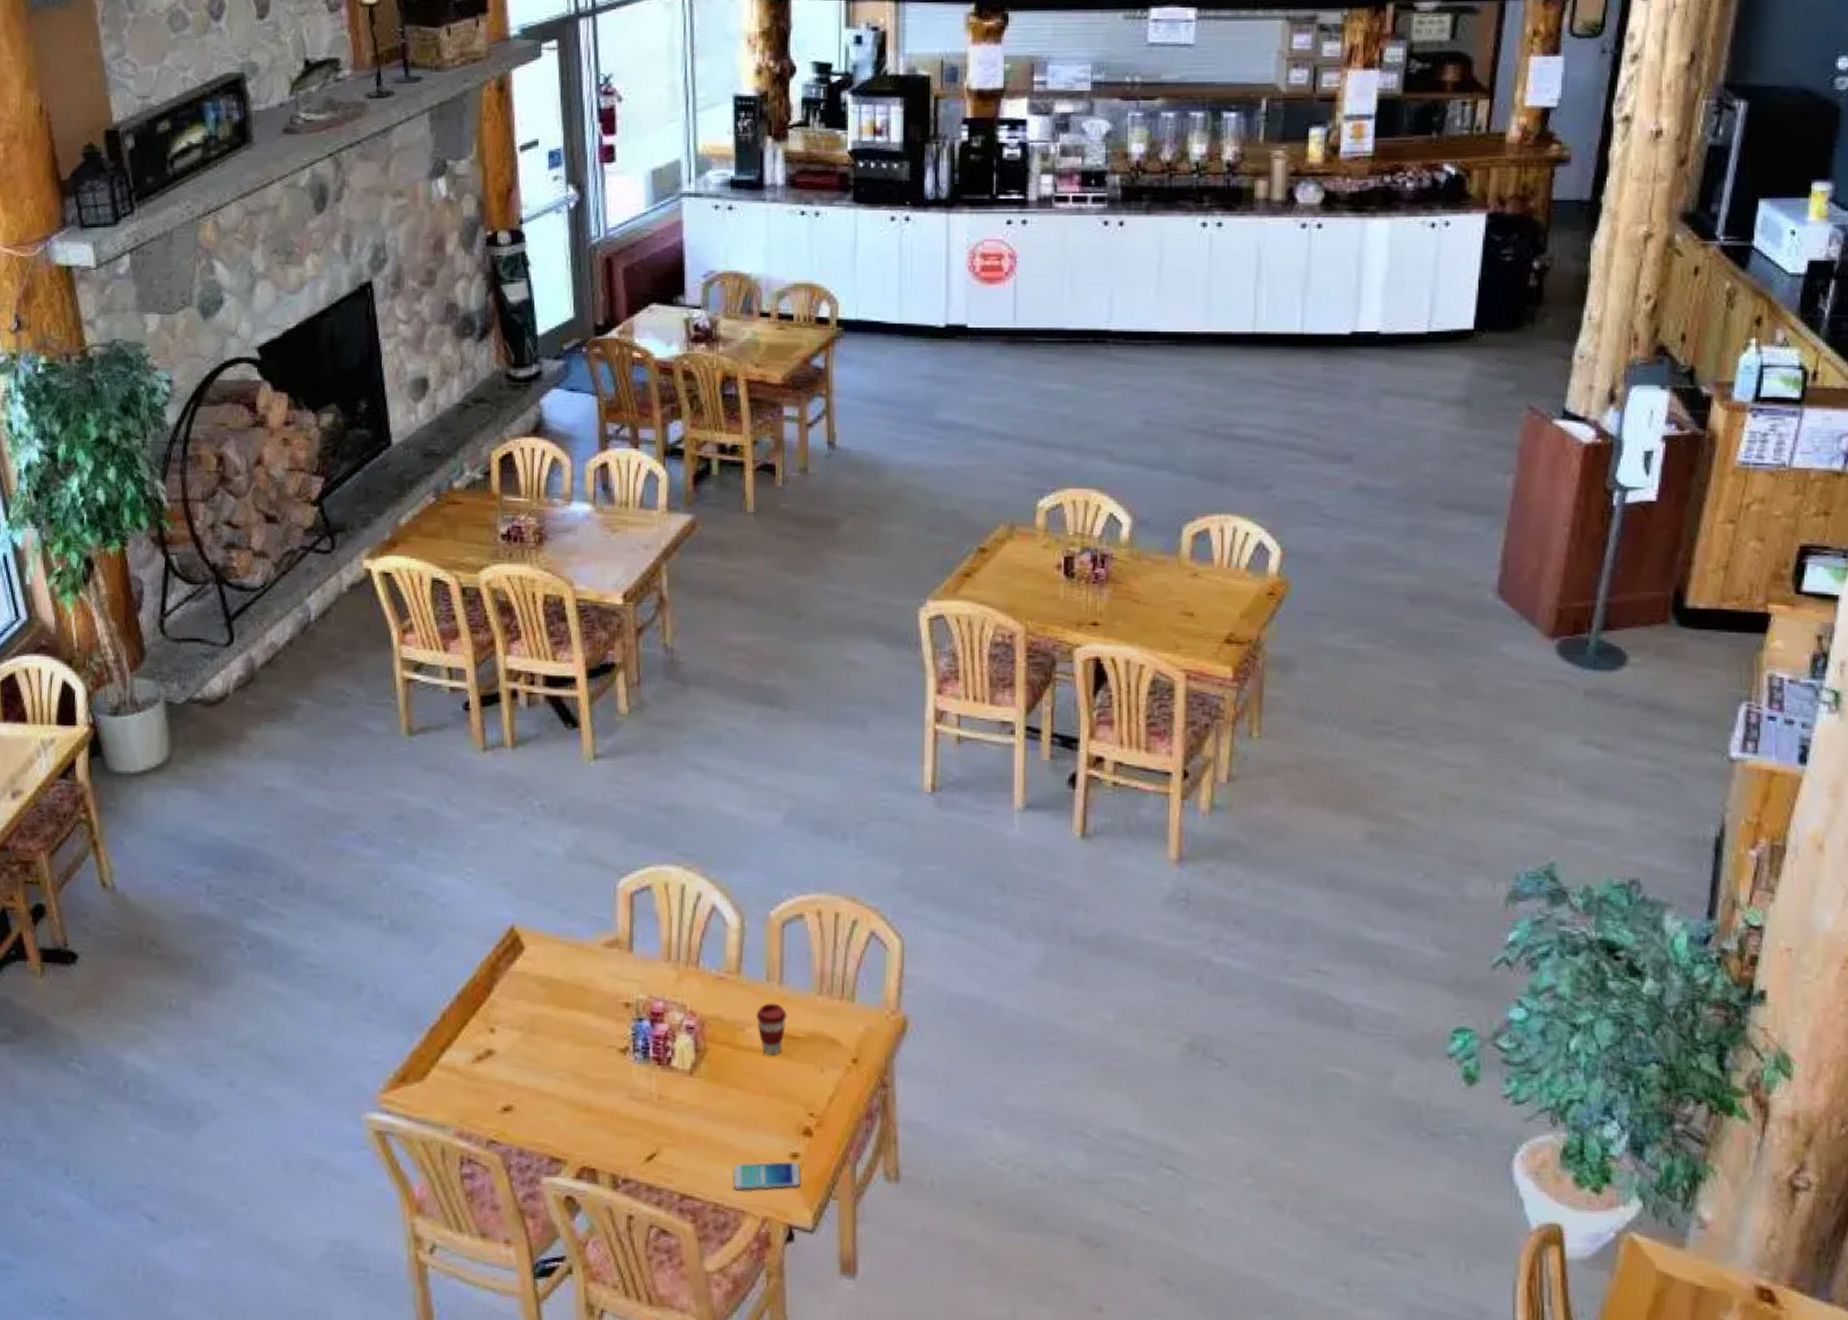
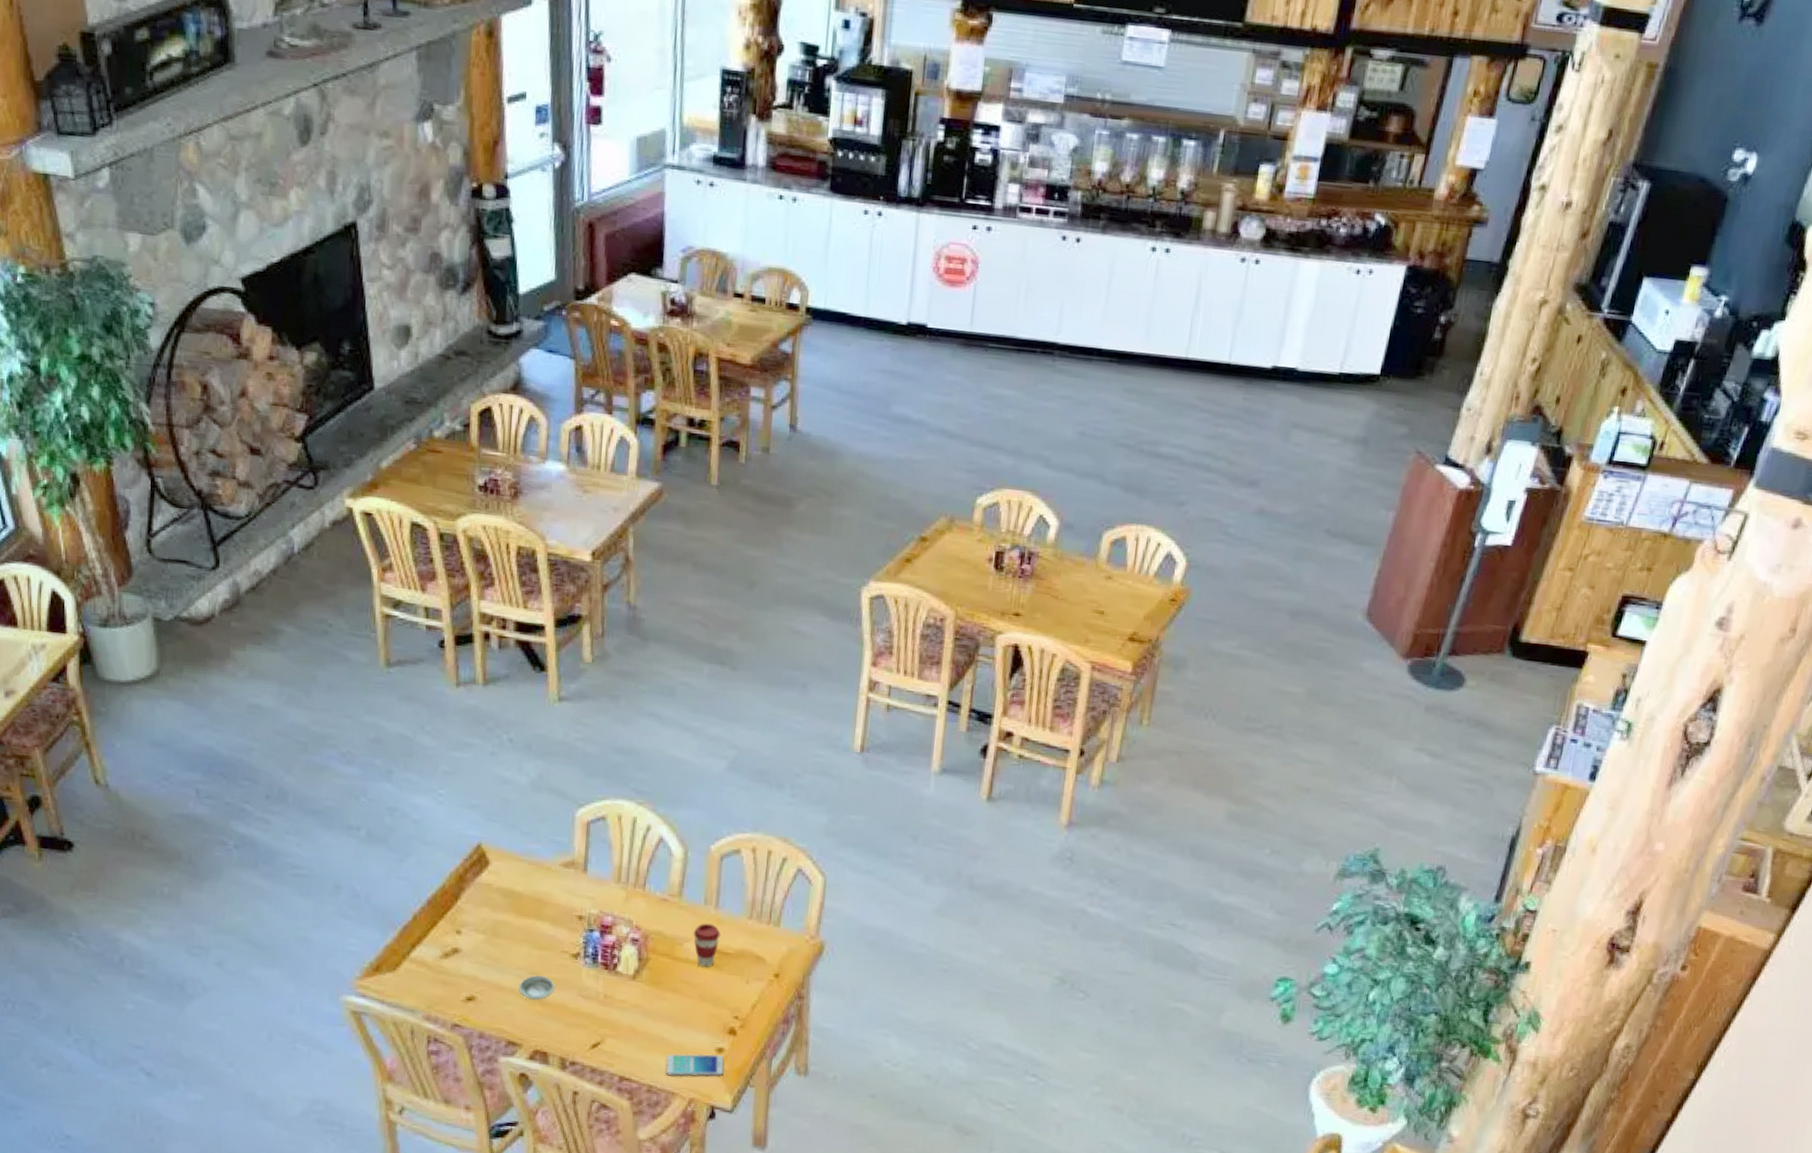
saucer: none [561,1076,602,1106] -> present [518,975,555,1000]

